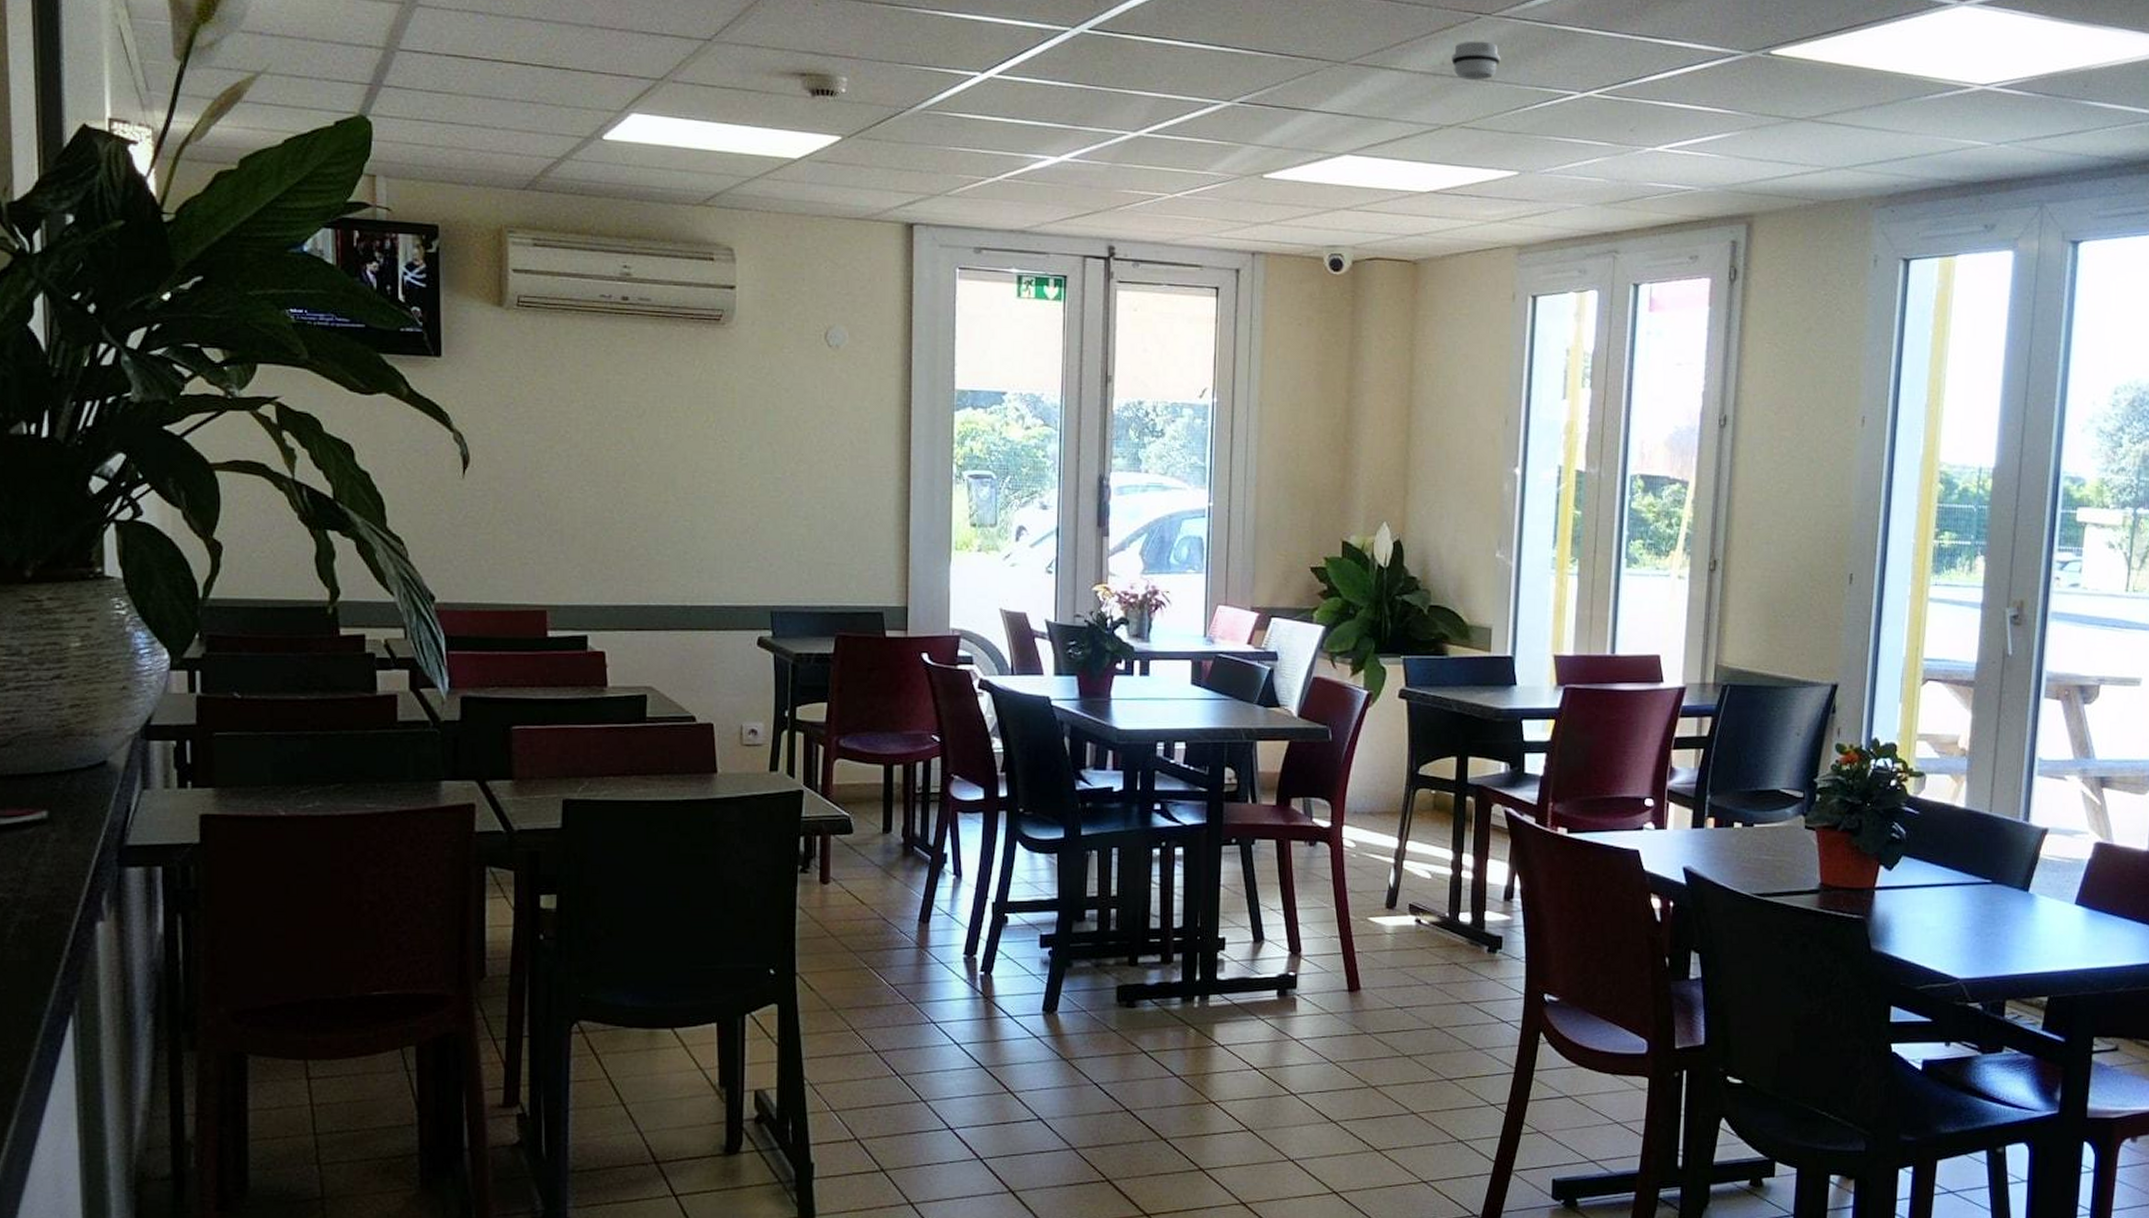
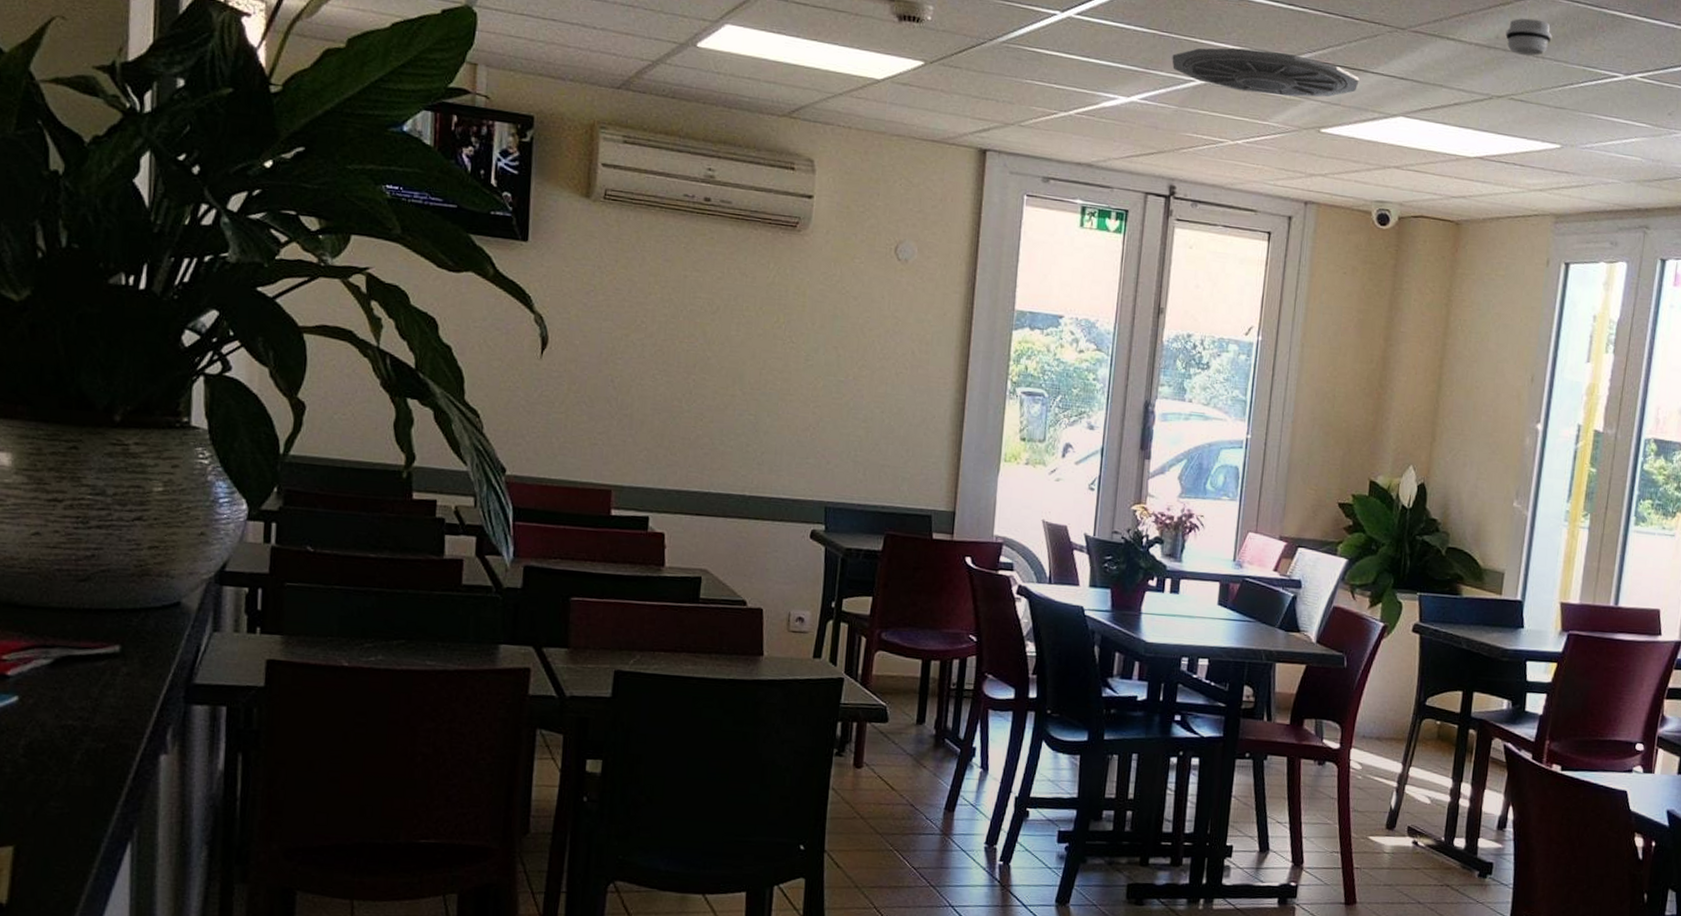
ceiling vent: none [1101,96,1300,143] -> present [1172,47,1360,97]

